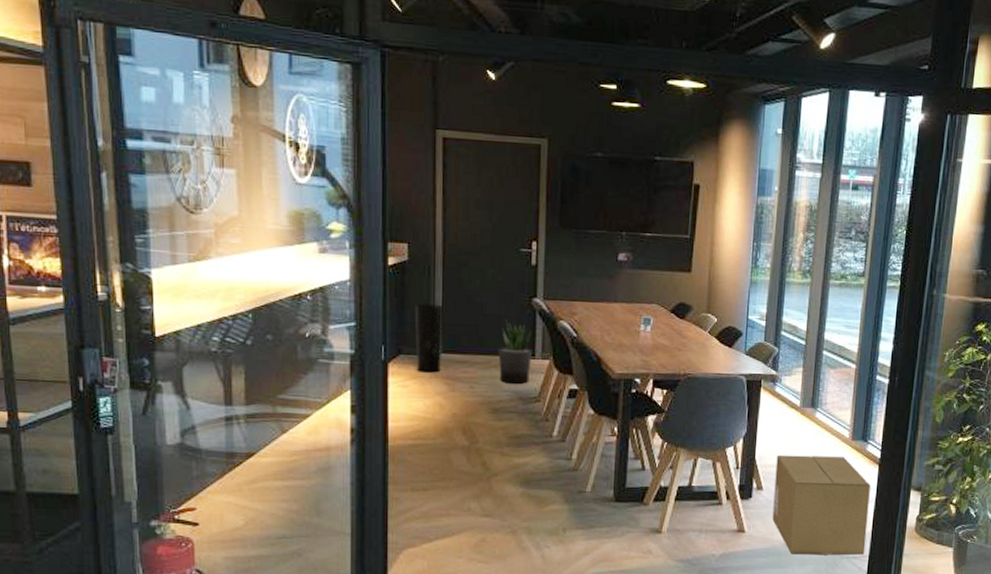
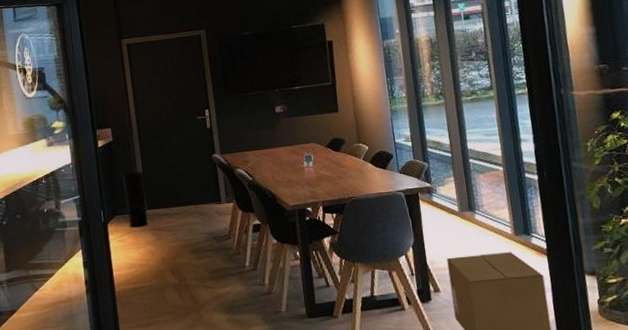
planter: present [498,320,533,384] -> none [190,176,220,227]

